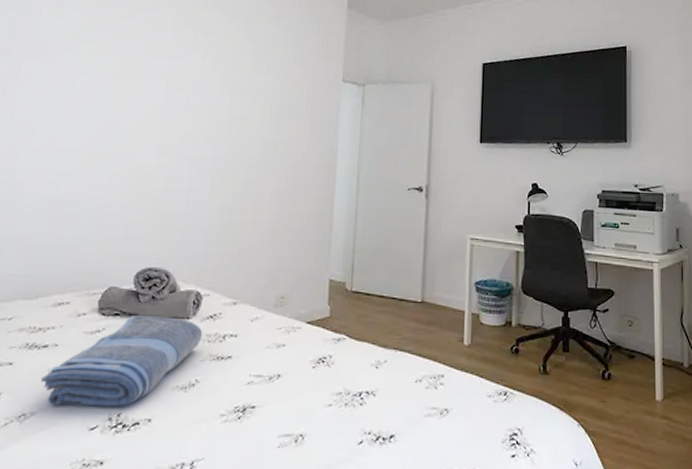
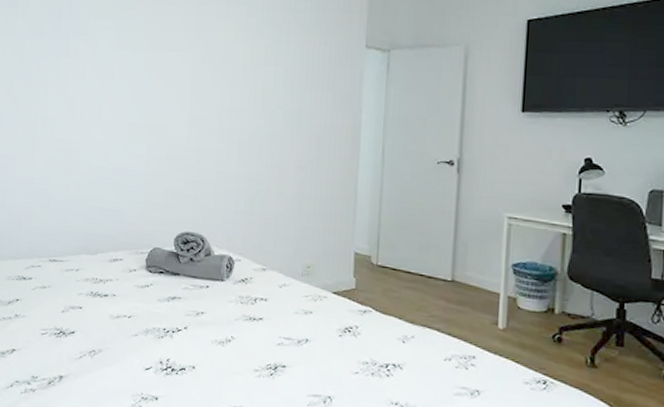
towel: present [41,314,203,407] -> none [105,273,236,353]

